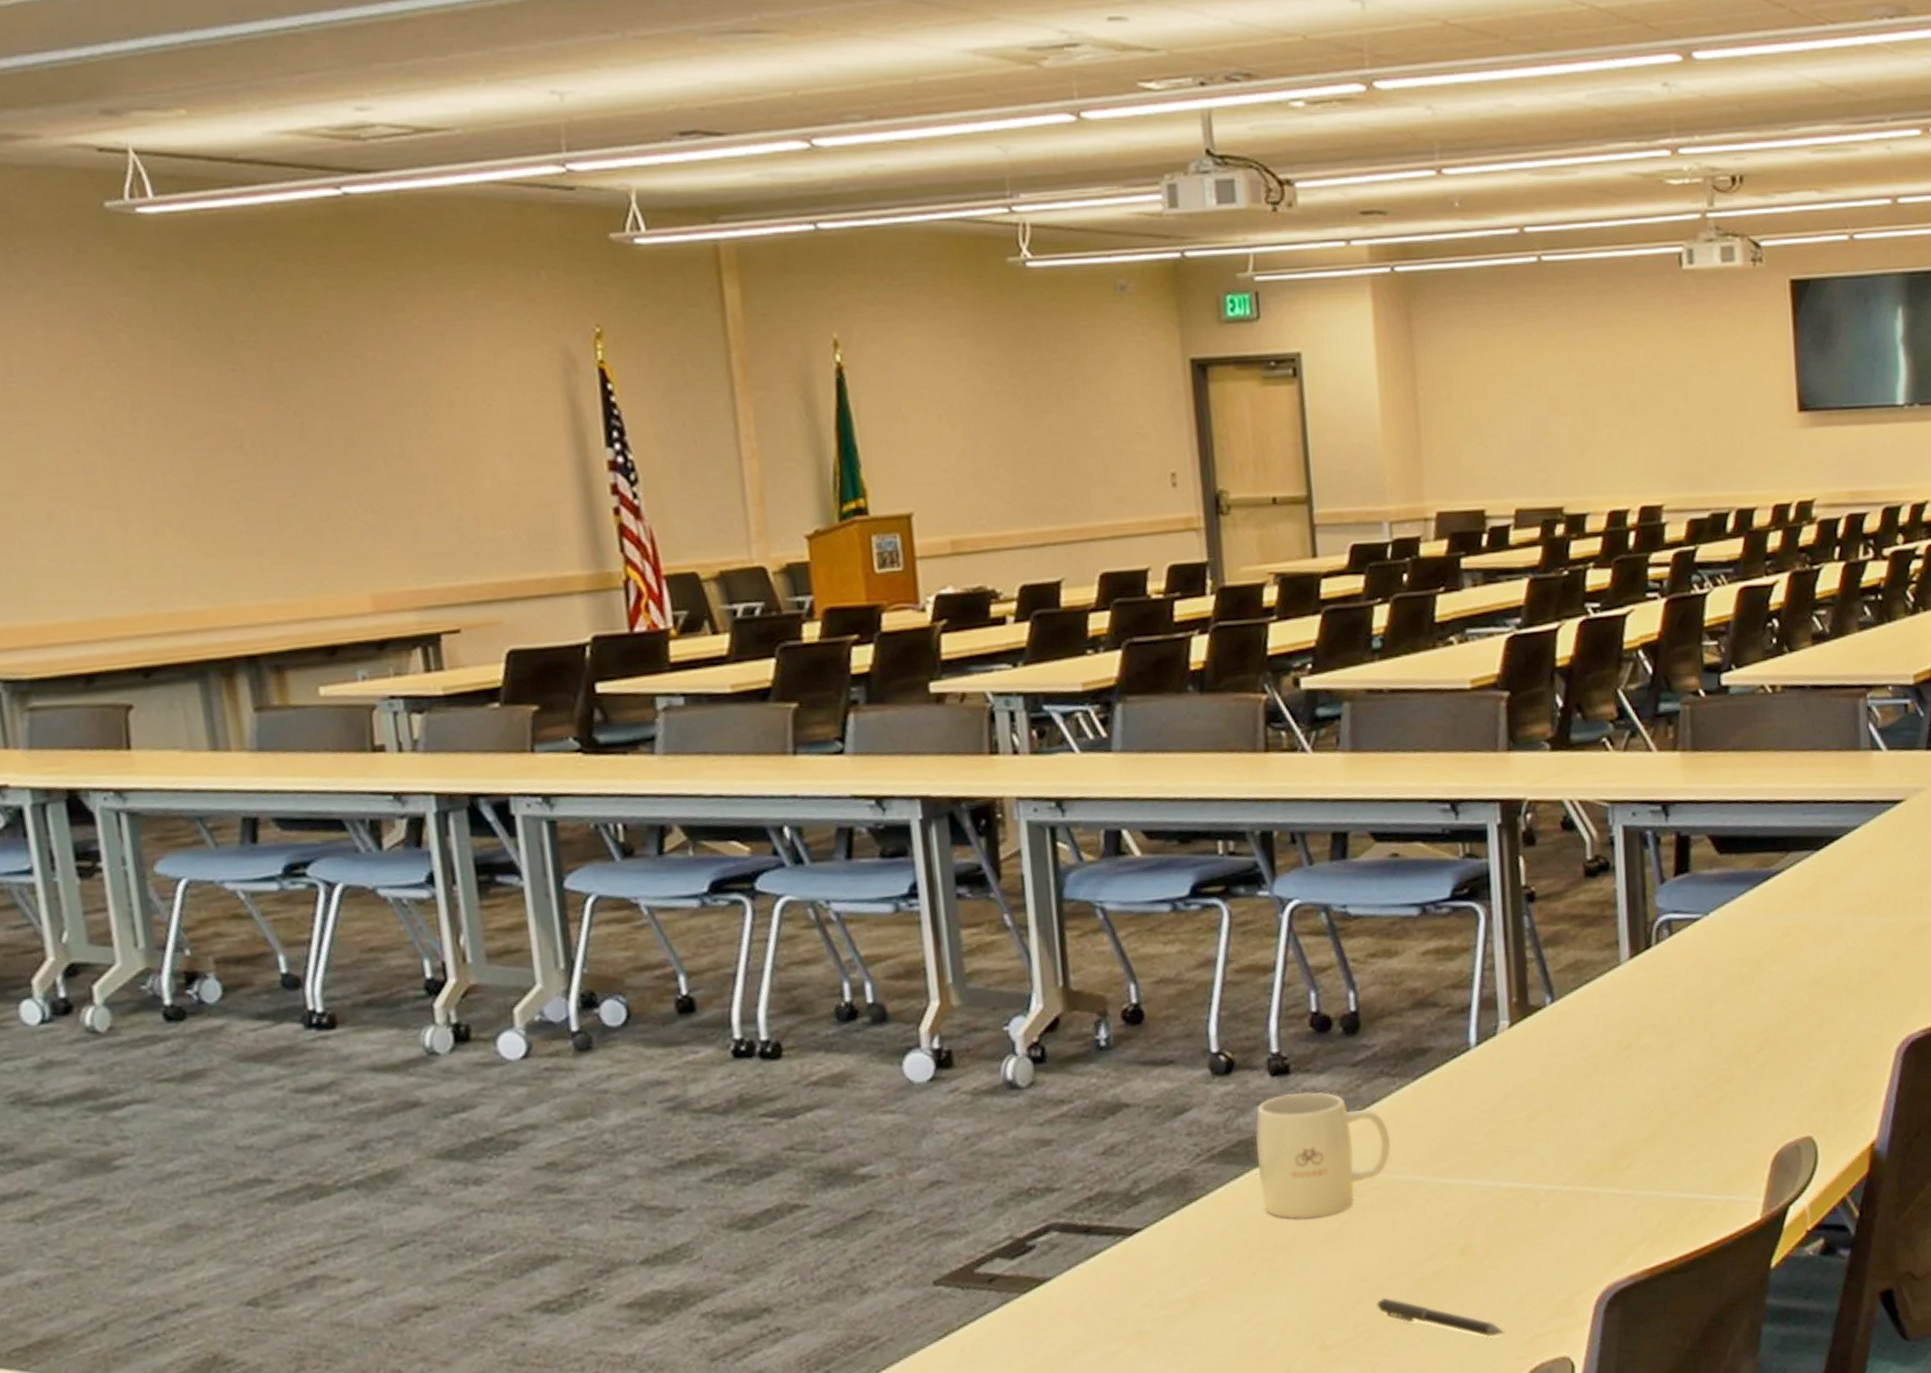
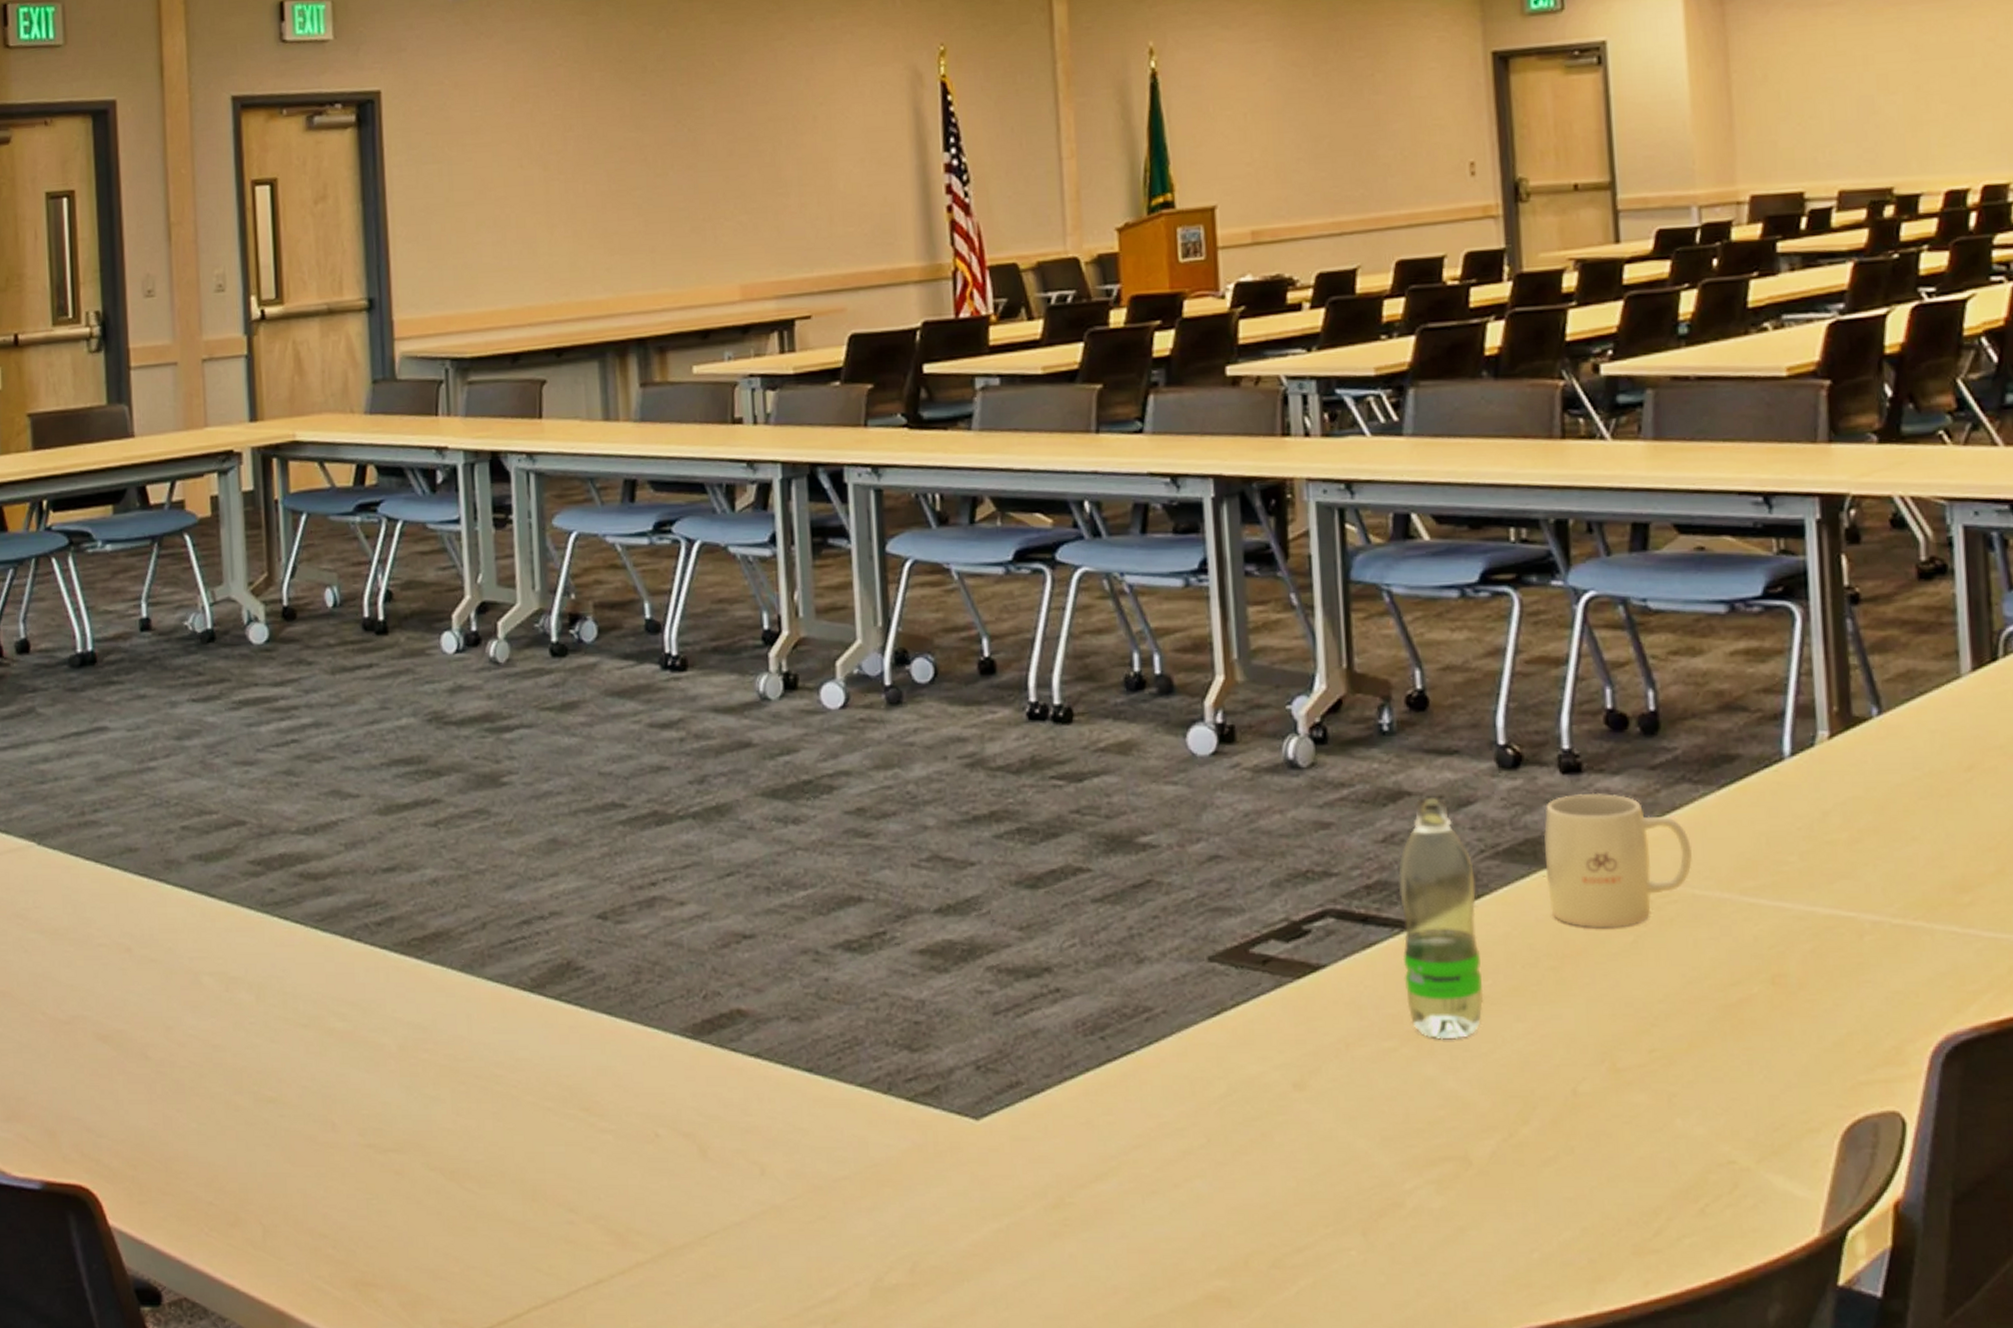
bottle: none [1118,1107,1203,1337] -> present [1397,798,1484,1040]
pen: present [1376,1298,1506,1337] -> none [1674,1023,1823,1078]

